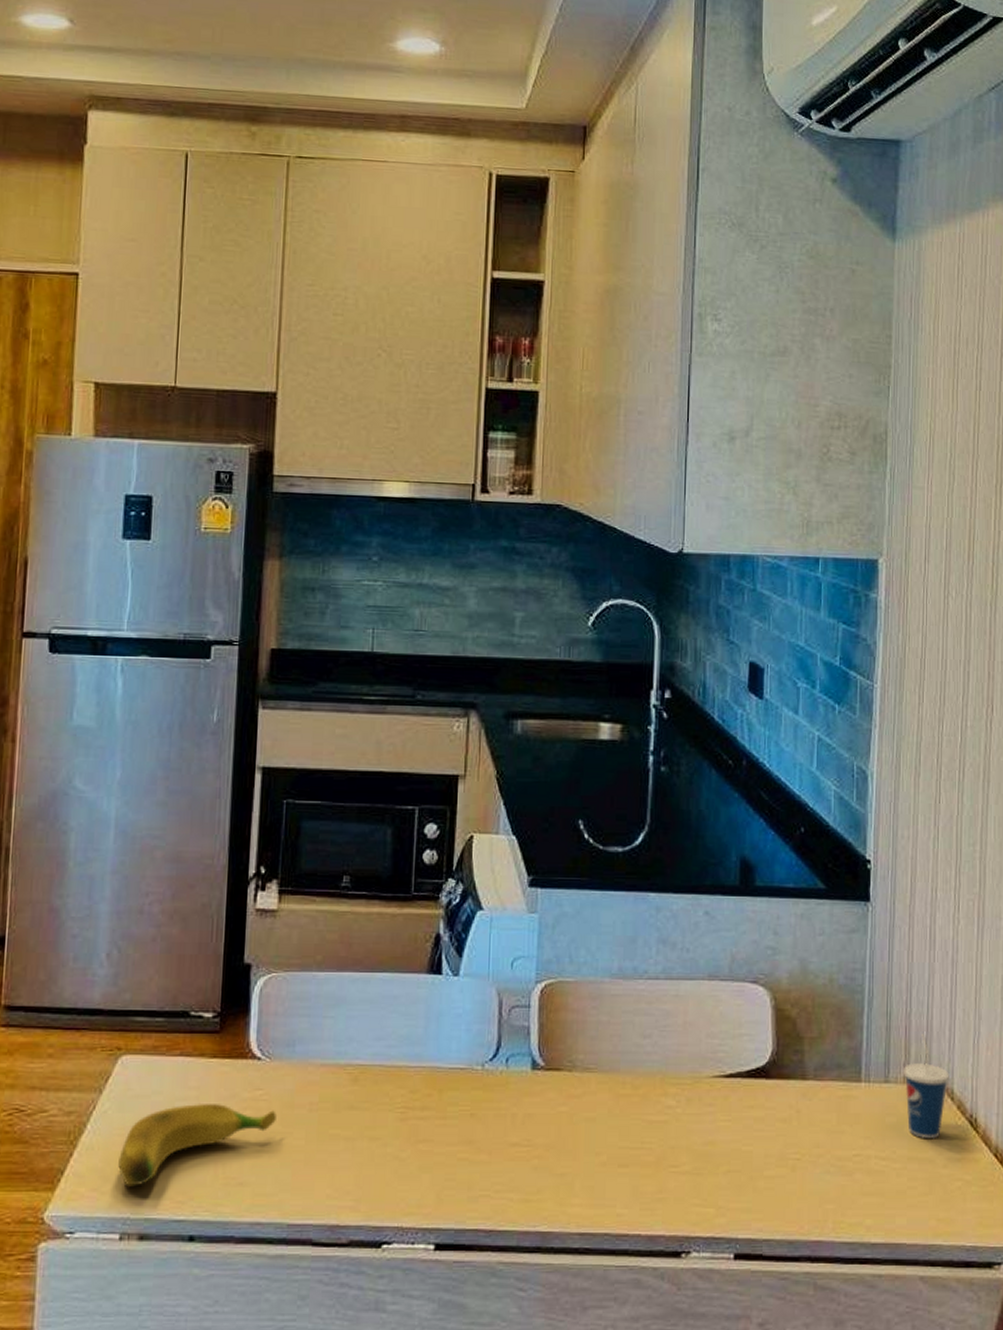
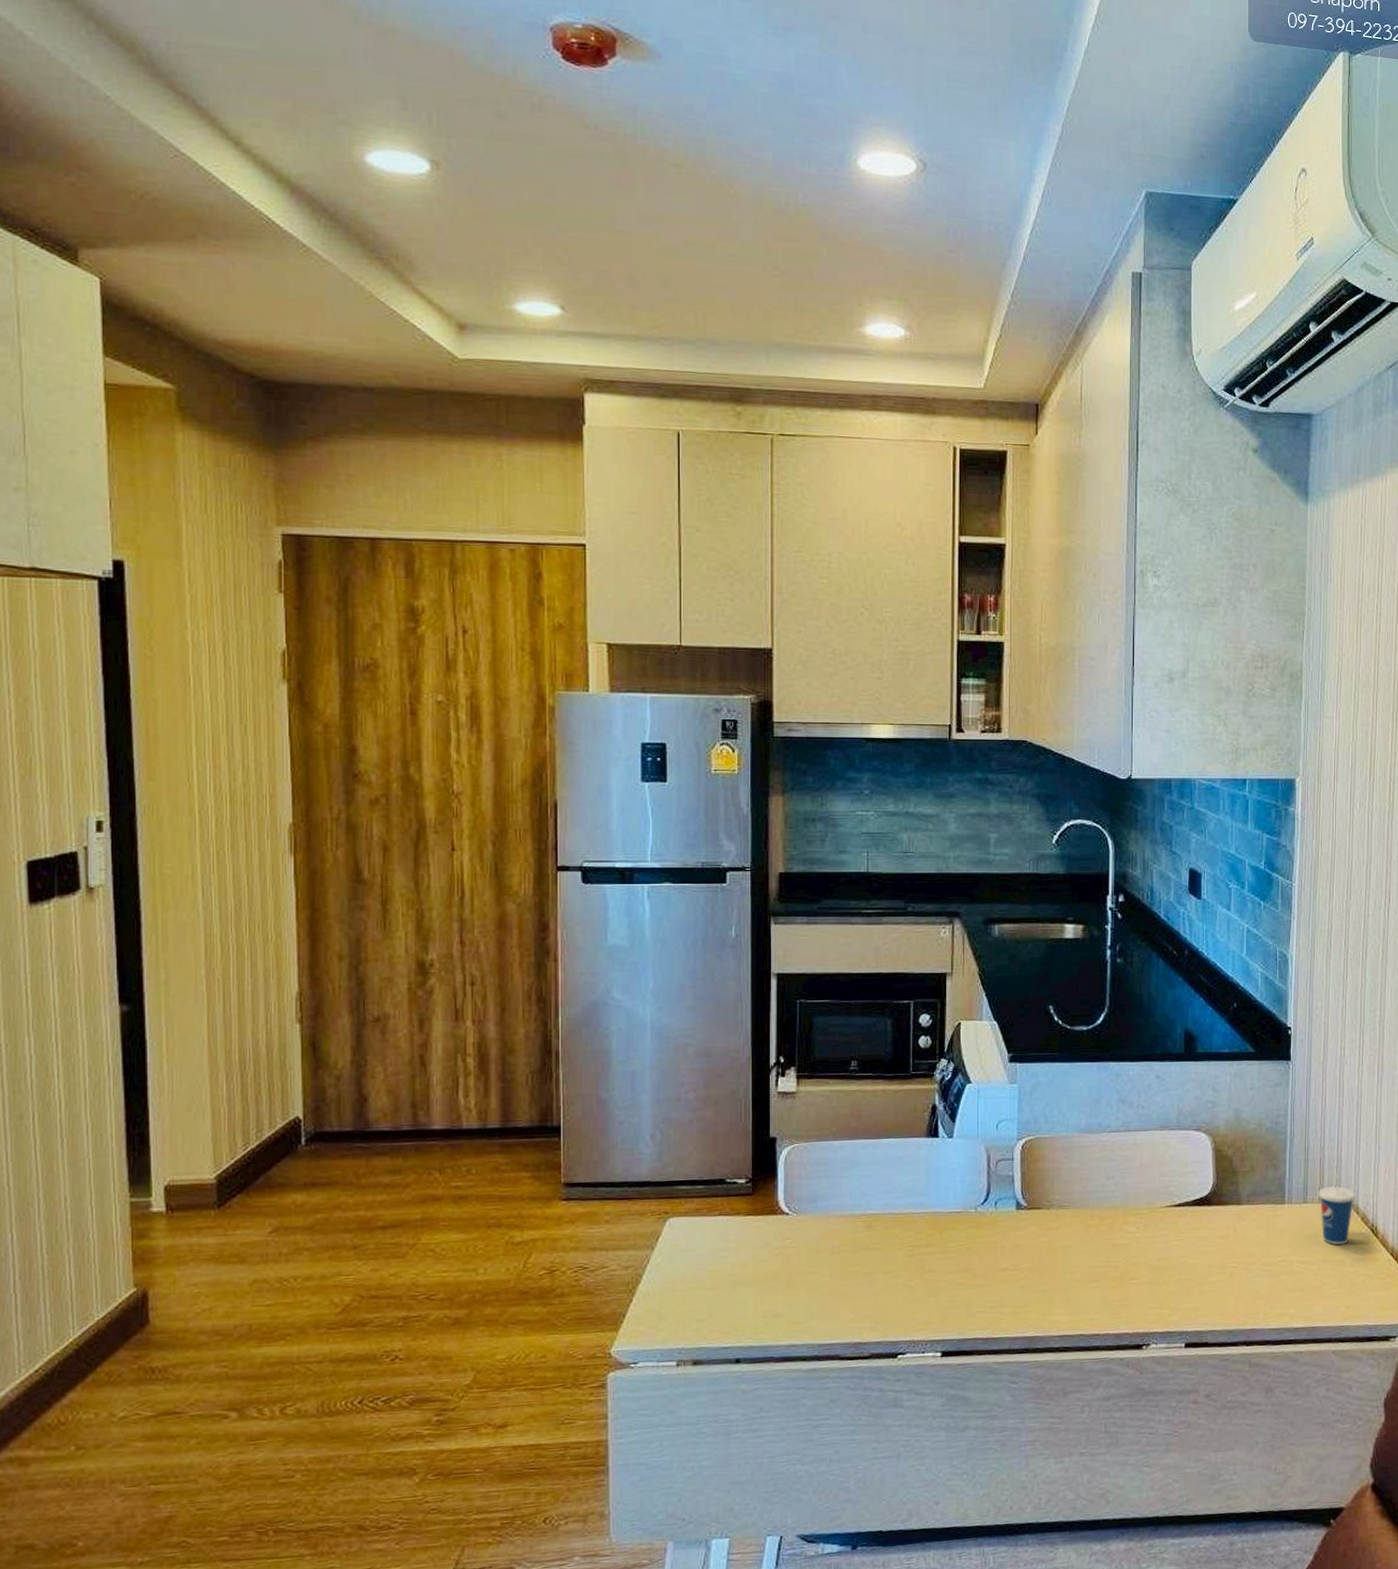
banana: present [118,1104,278,1186] -> none [672,1252,805,1323]

